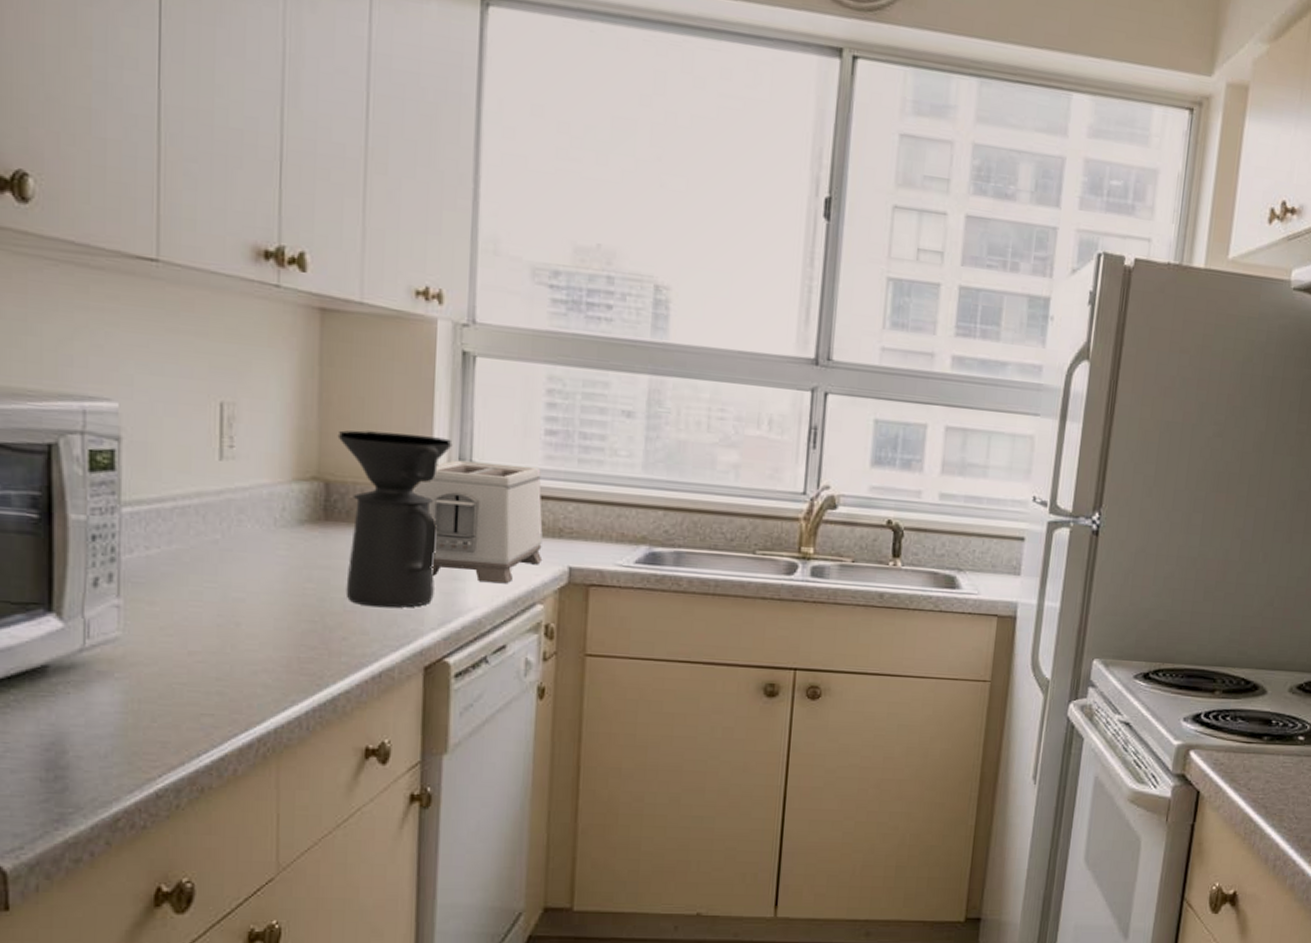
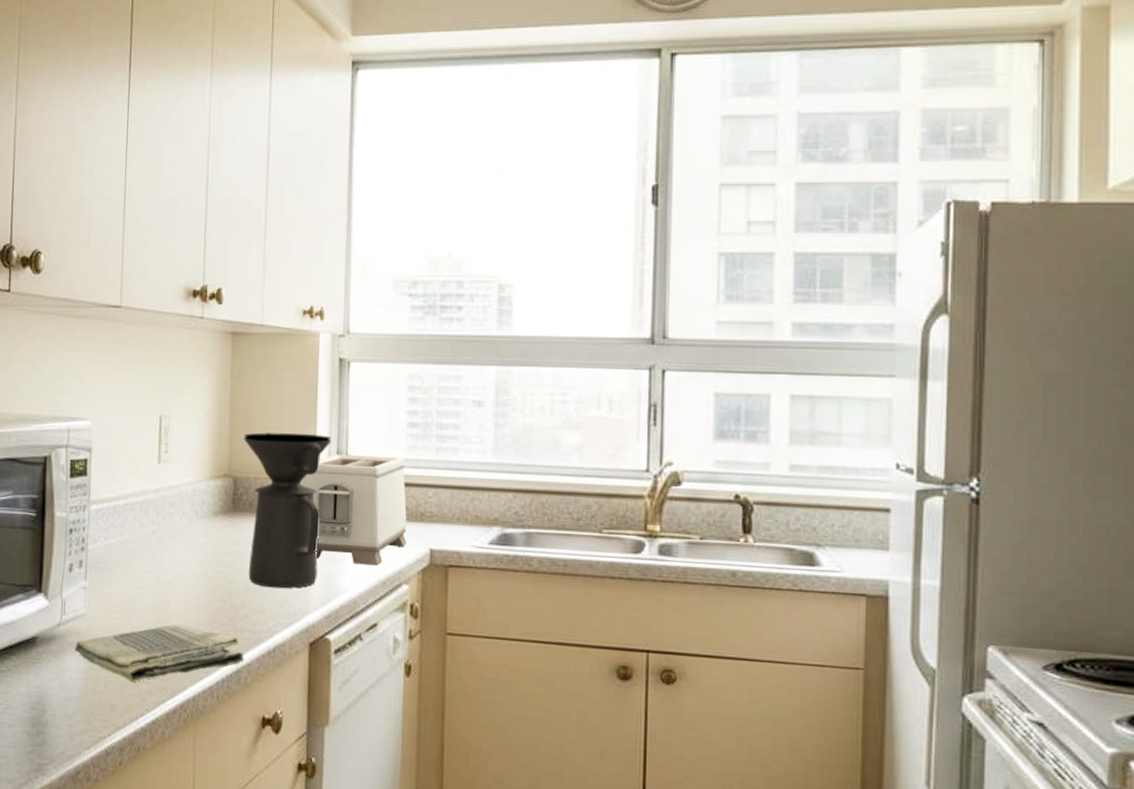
dish towel: none [105,647,342,714] -> present [74,623,245,682]

